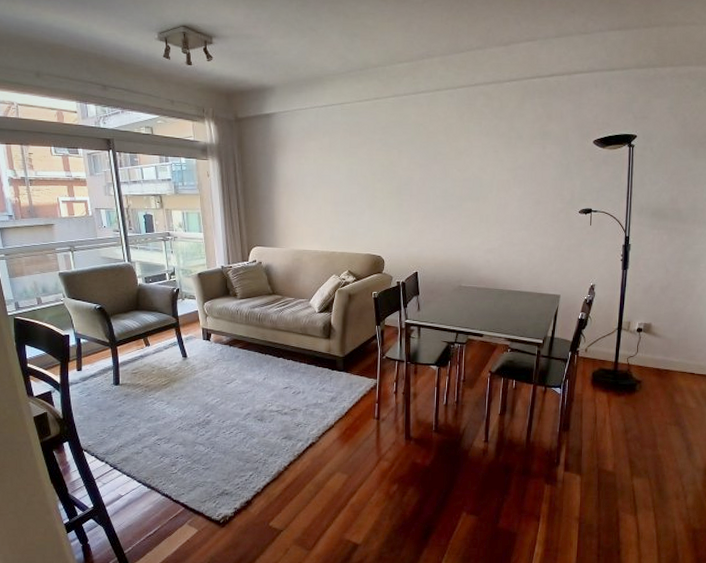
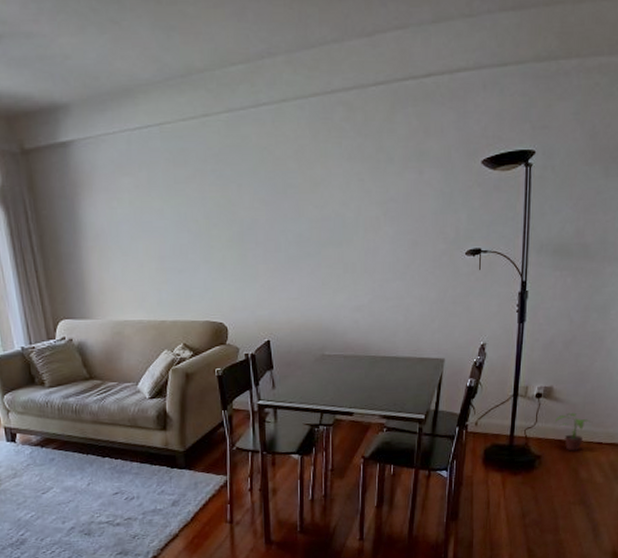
potted plant: none [654,346,686,379] -> present [555,412,593,451]

